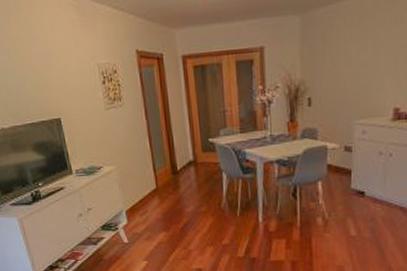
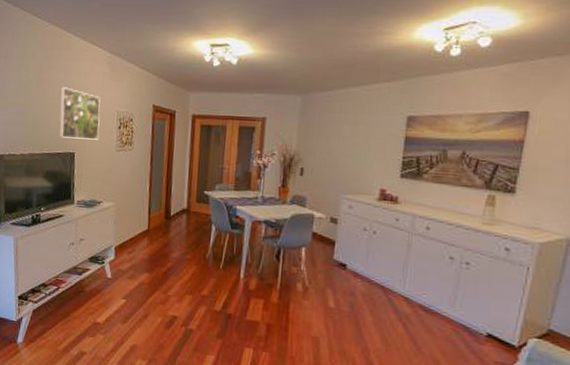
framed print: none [27,44,84,104] -> present [59,87,101,140]

